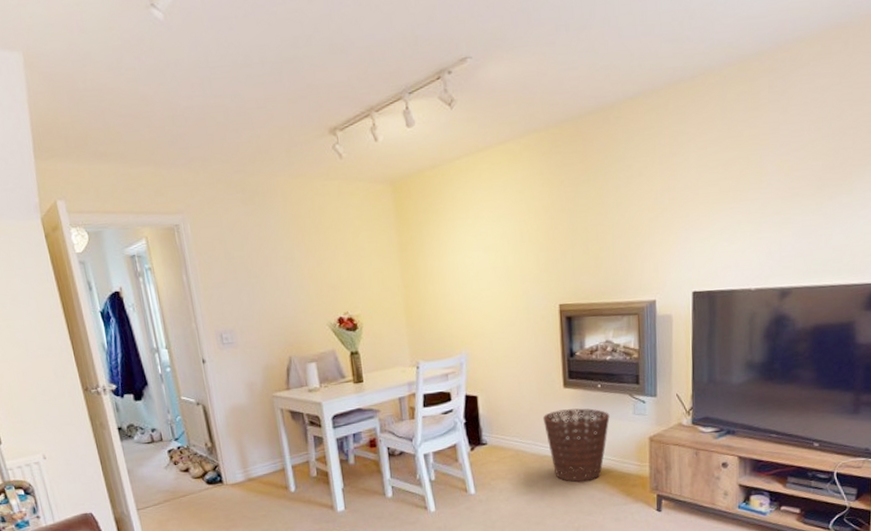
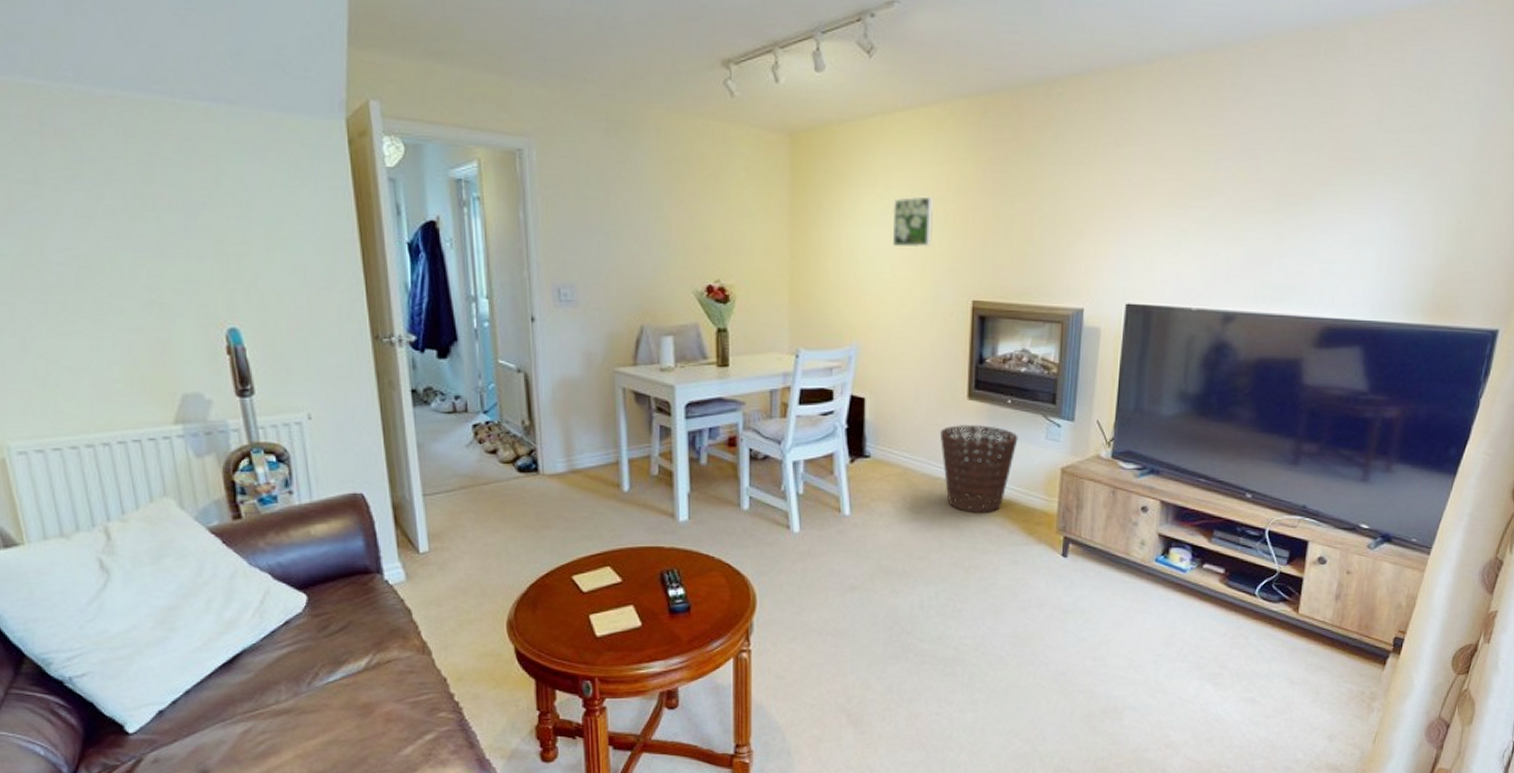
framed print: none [484,220,520,266] -> present [892,196,935,248]

